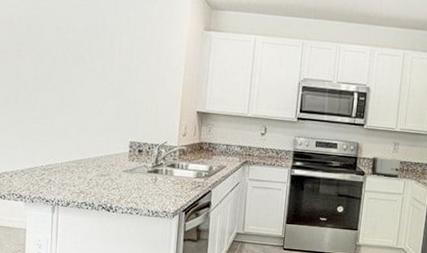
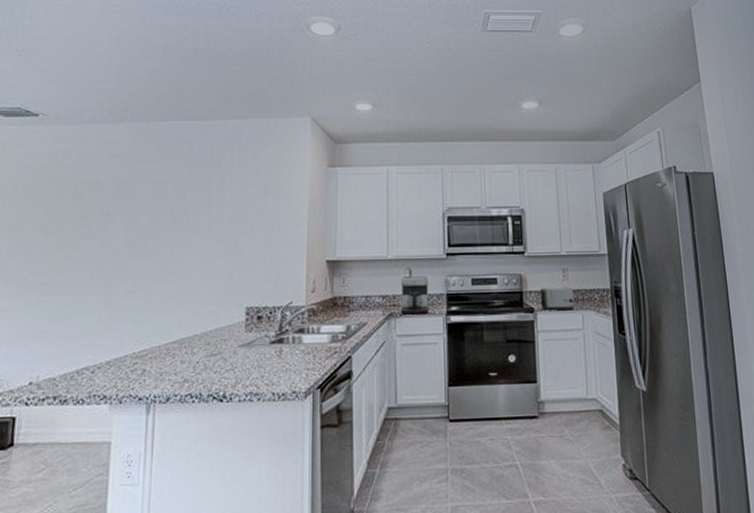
coffee maker: none [254,133,280,165] -> present [401,276,429,315]

